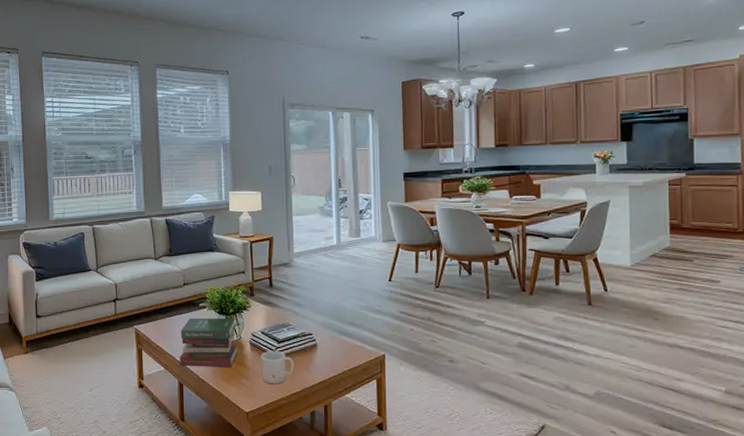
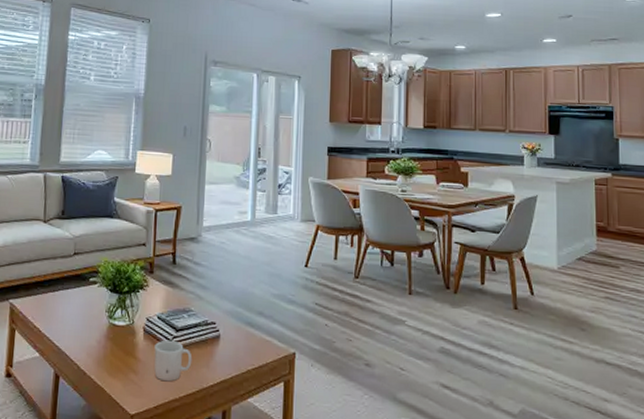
books: present [180,318,238,367] -> none [59,294,129,358]

